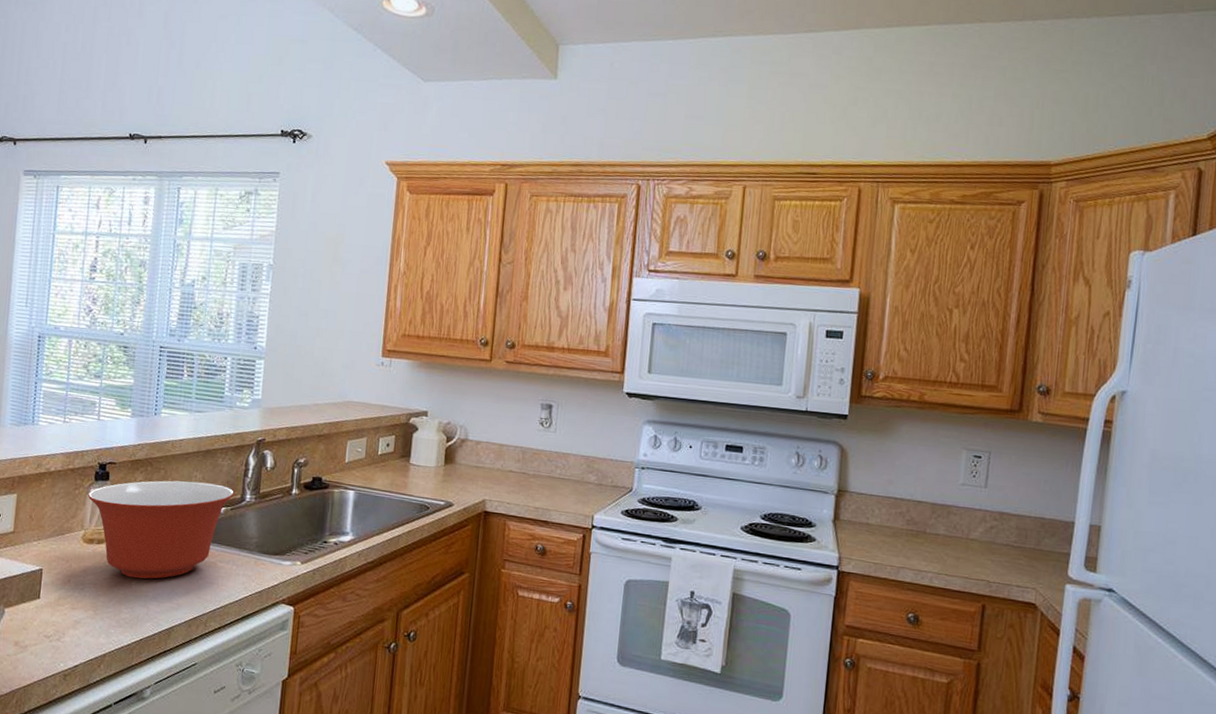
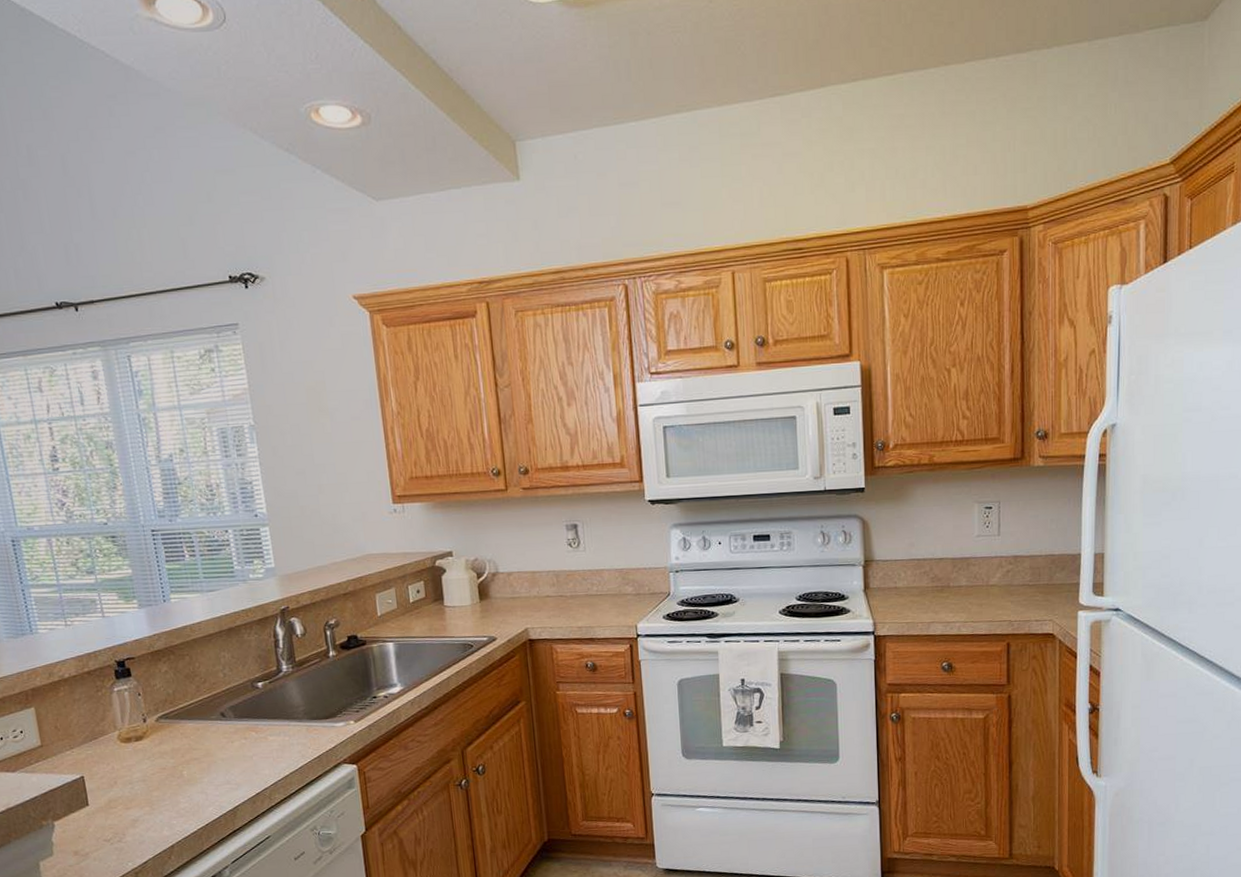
mixing bowl: present [87,480,234,579] -> none [112,660,269,768]

